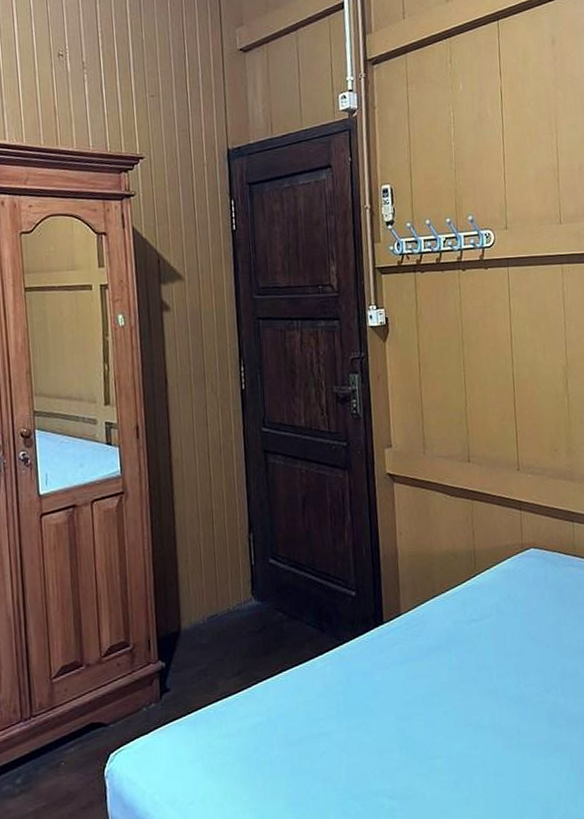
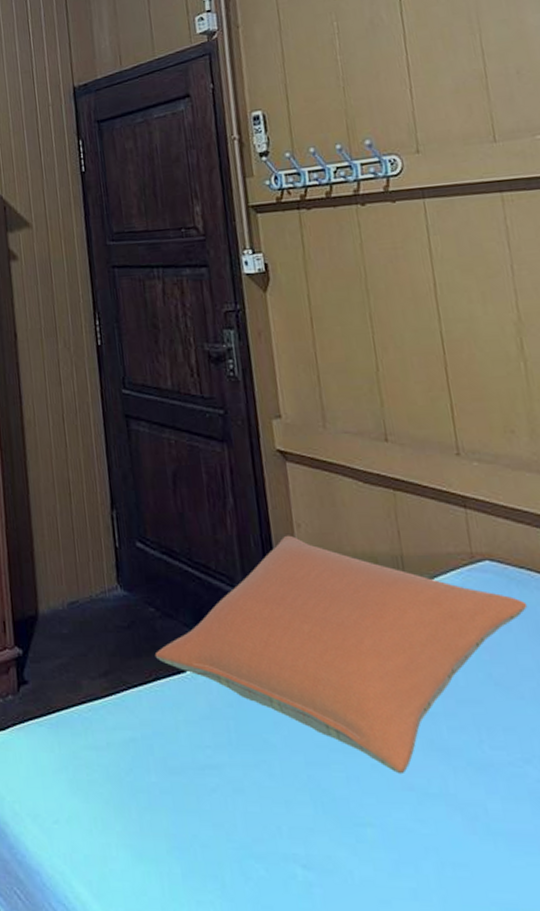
pillow: none [281,542,556,716] -> present [154,535,528,775]

